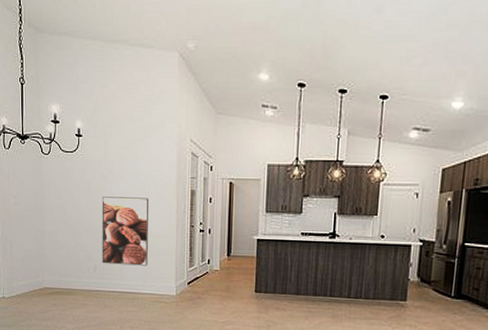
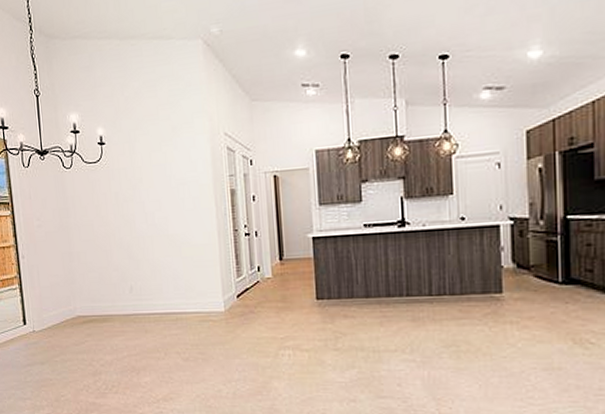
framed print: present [102,196,148,266] -> none [132,203,190,283]

